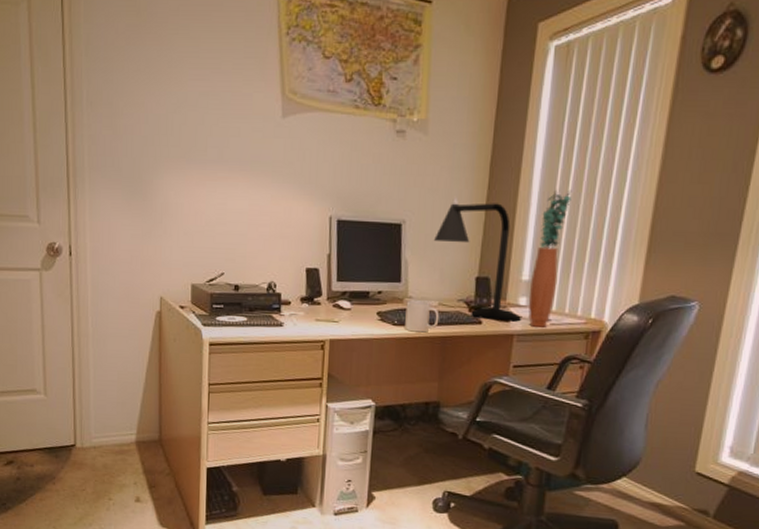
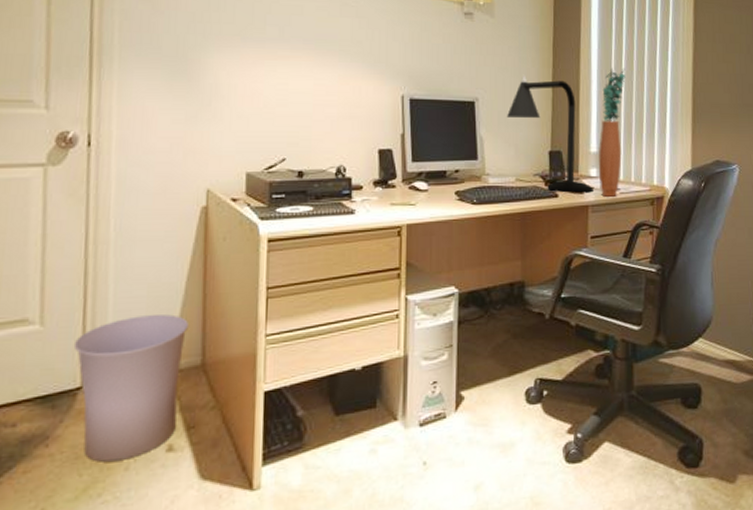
waste bin: none [67,396,148,503] -> present [73,314,188,462]
mug: present [405,300,440,333] -> none [484,177,517,210]

